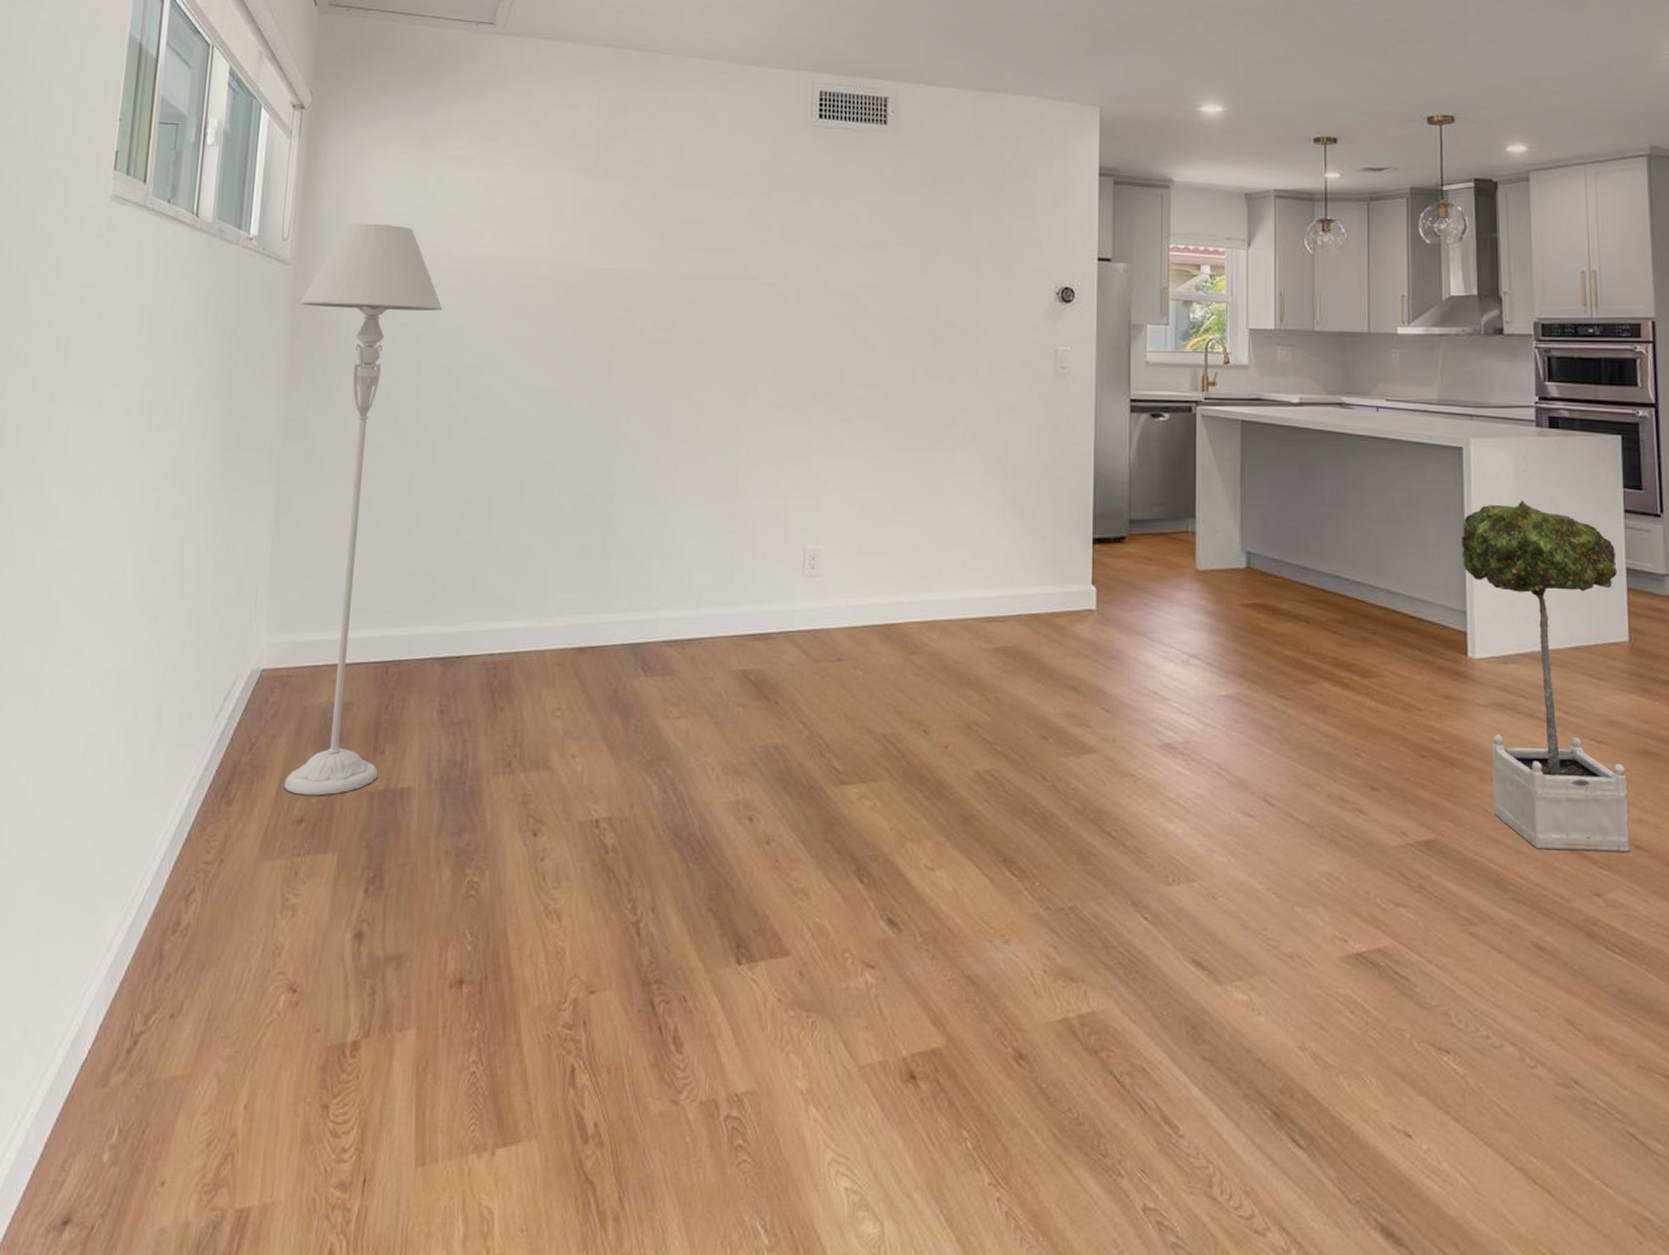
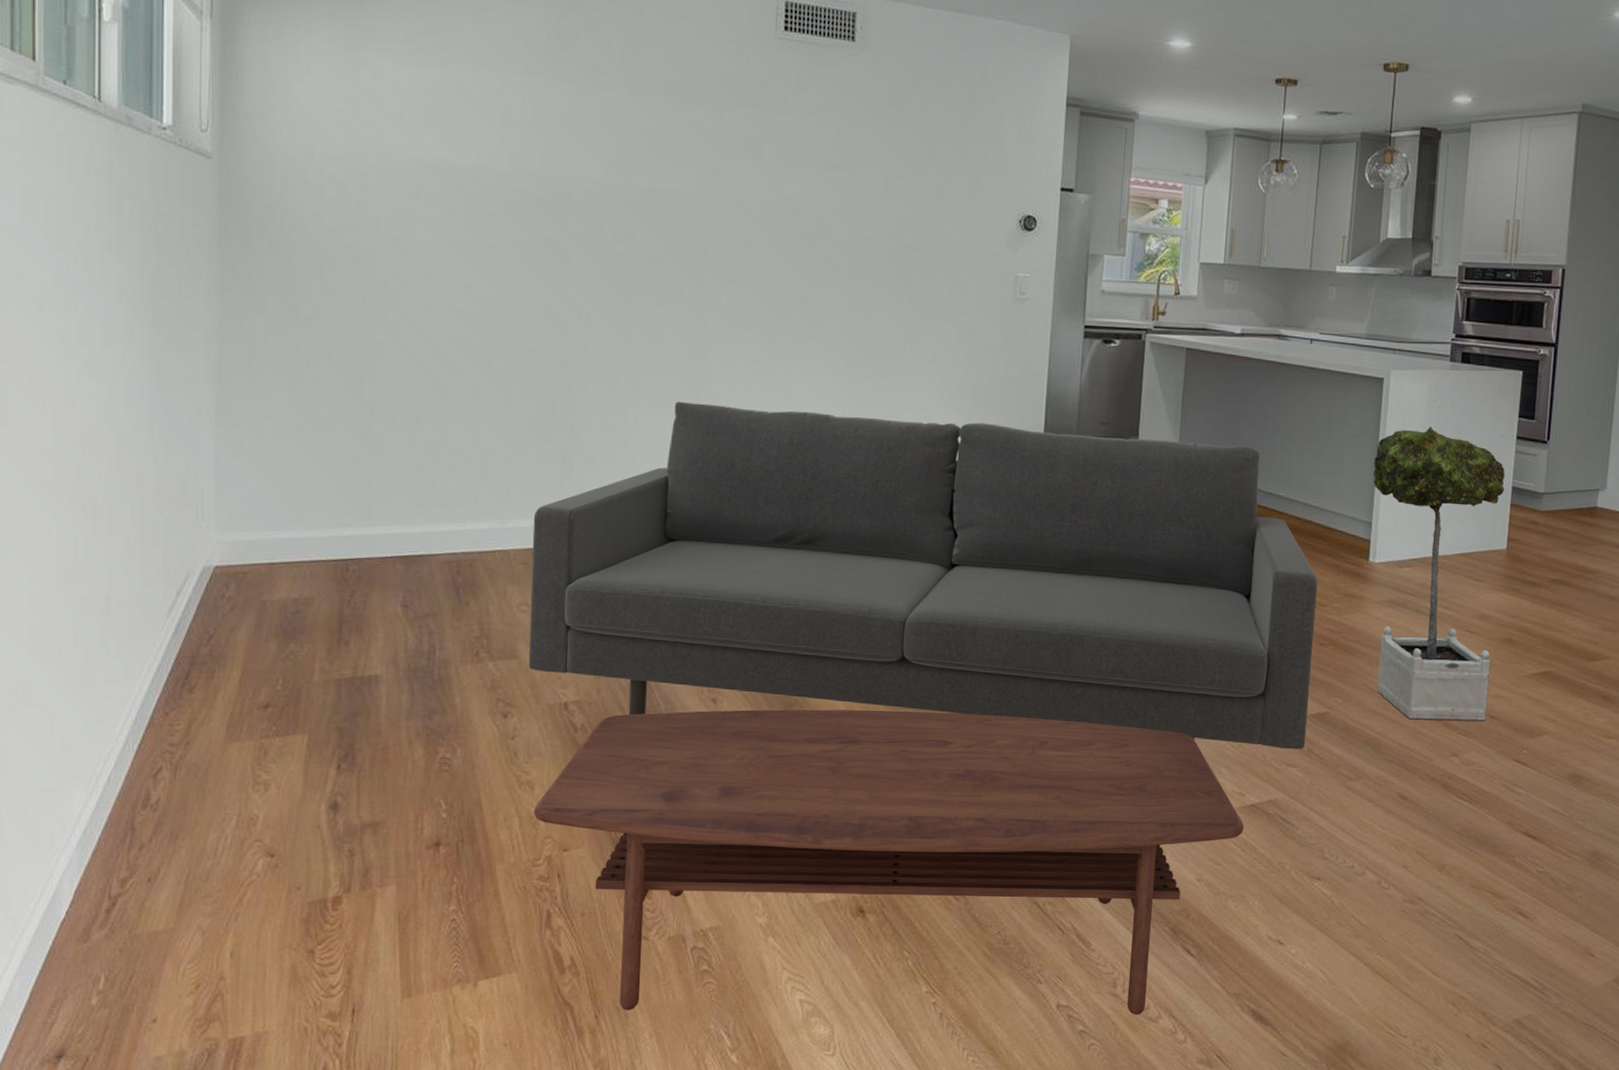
floor lamp: present [284,223,443,797] -> none [226,116,385,685]
sofa: none [560,489,1415,886] -> present [528,401,1318,750]
coffee table: none [560,829,1350,1225] -> present [533,709,1244,1015]

